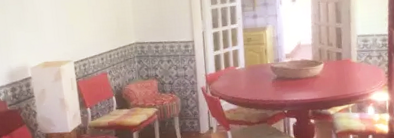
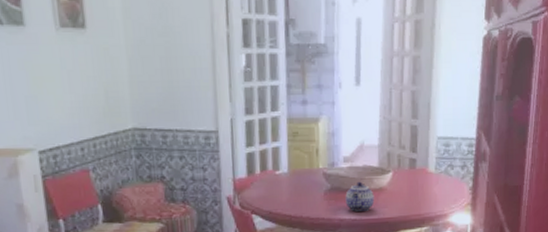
teapot: none [288,71,311,94] -> present [345,181,375,212]

